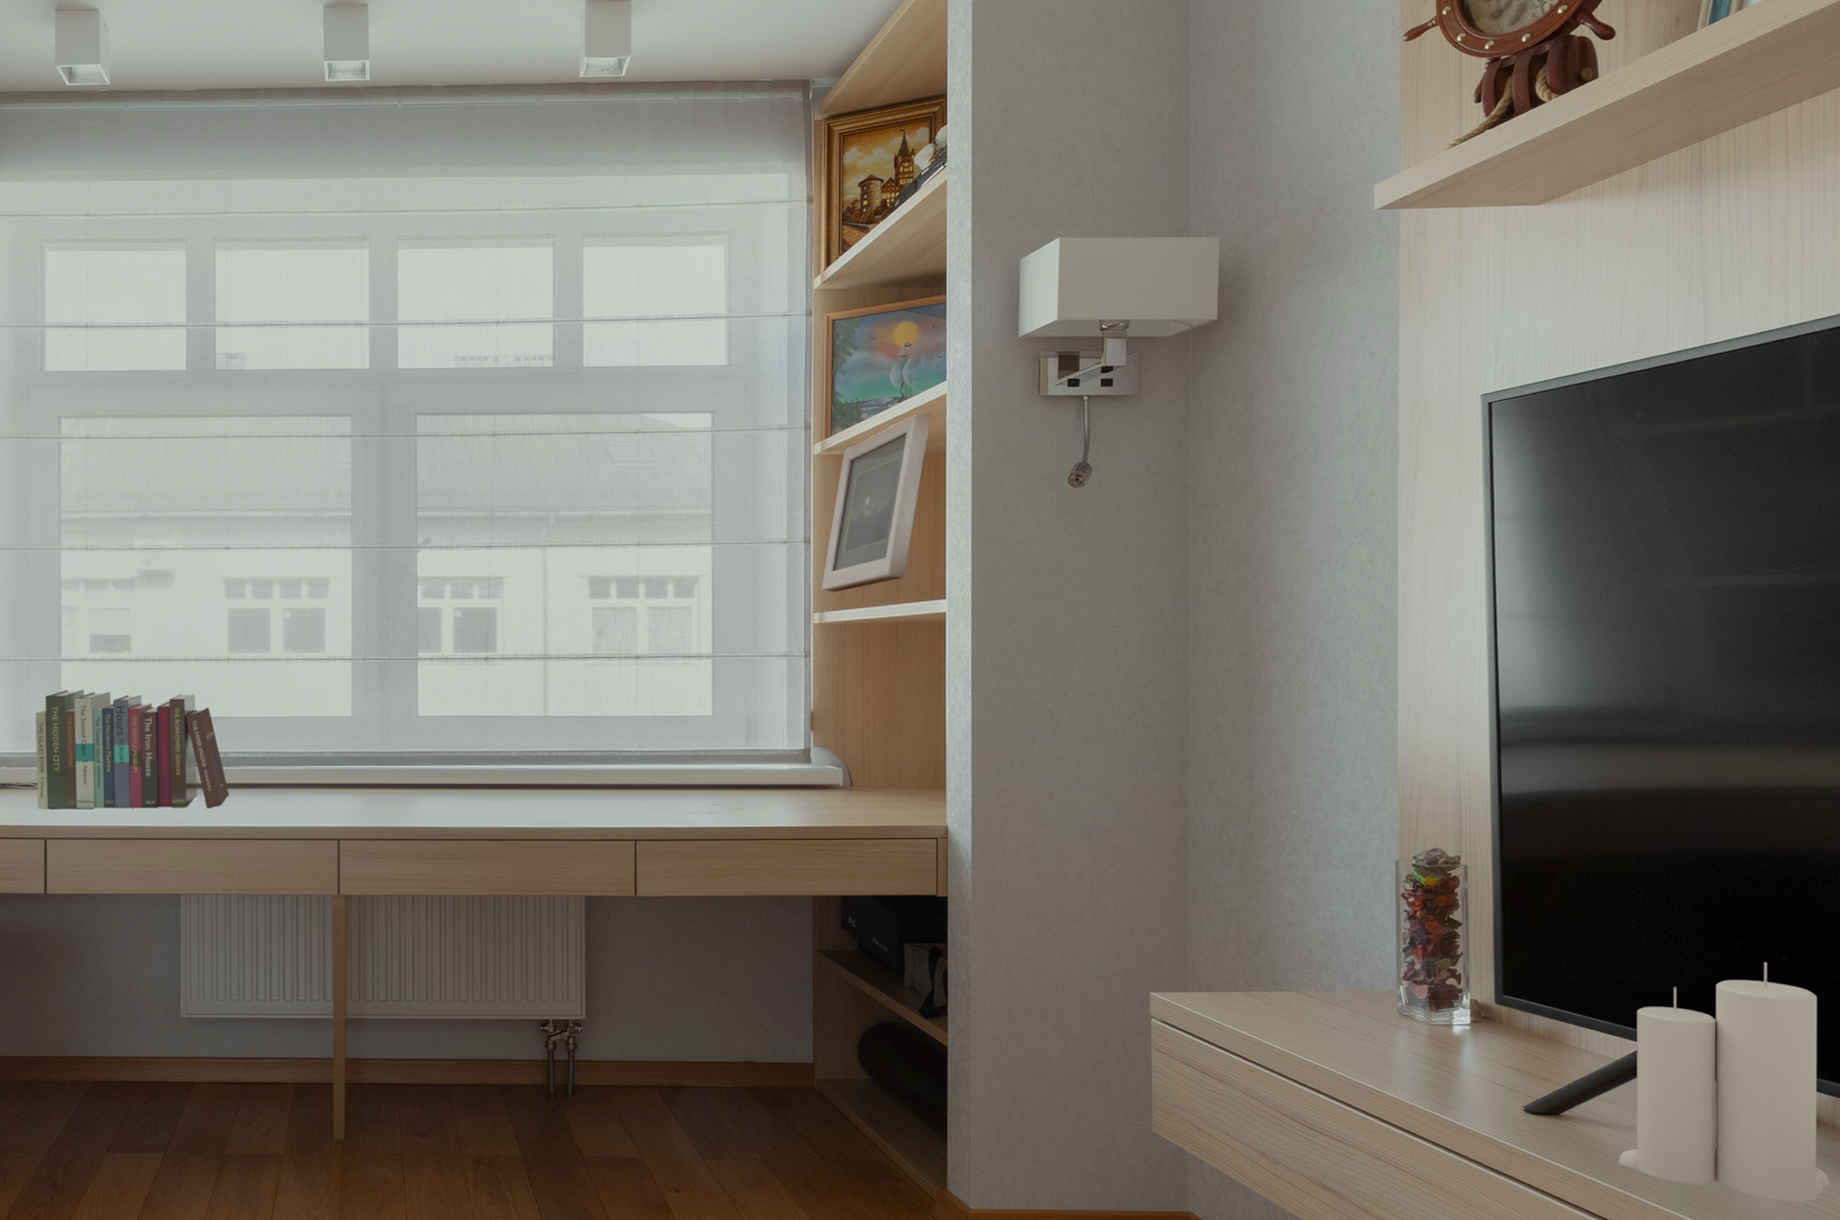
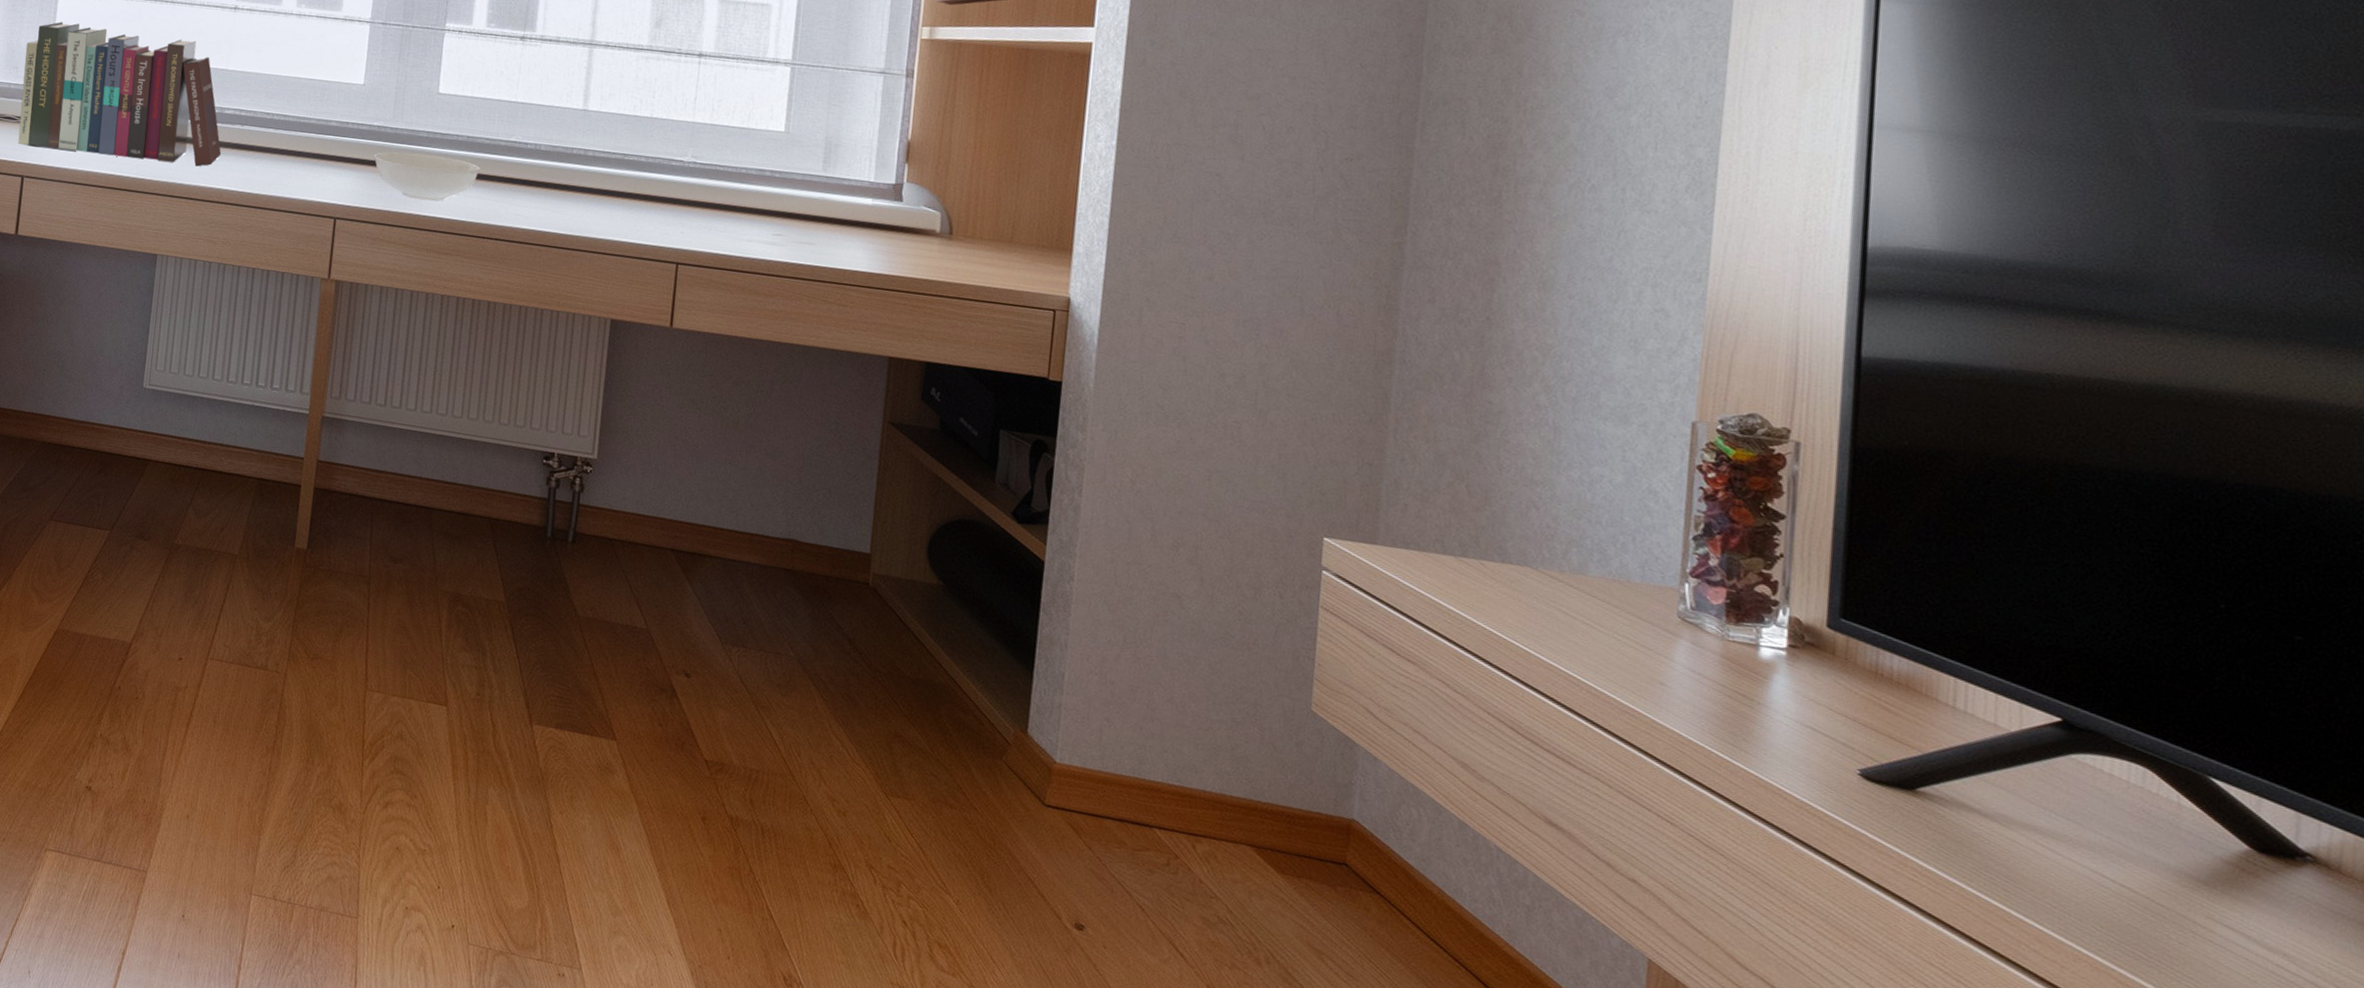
bowl: none [367,773,461,814] -> present [373,151,480,202]
candle: present [1618,961,1829,1203] -> none [2002,636,2351,979]

